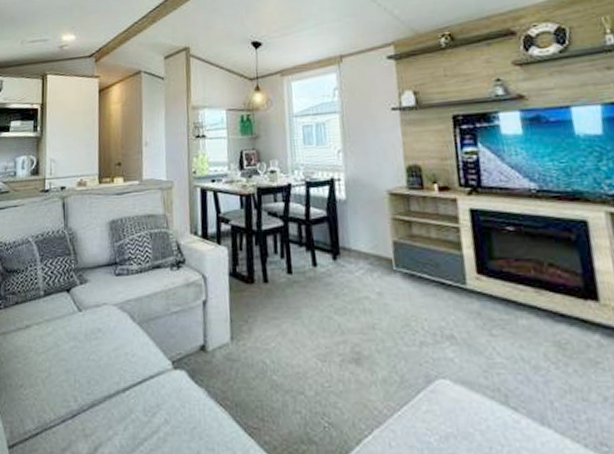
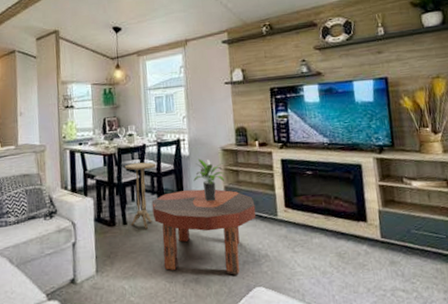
side table: none [265,206,305,290] -> present [125,162,157,229]
coffee table: none [298,243,437,359] -> present [151,189,257,275]
potted plant: none [352,203,394,260] -> present [193,158,226,202]

